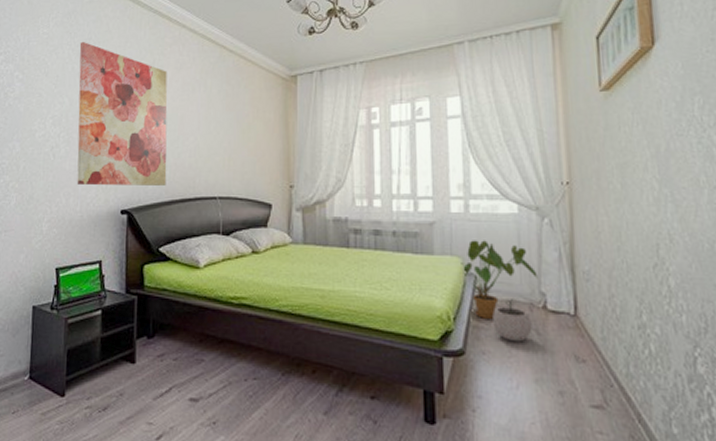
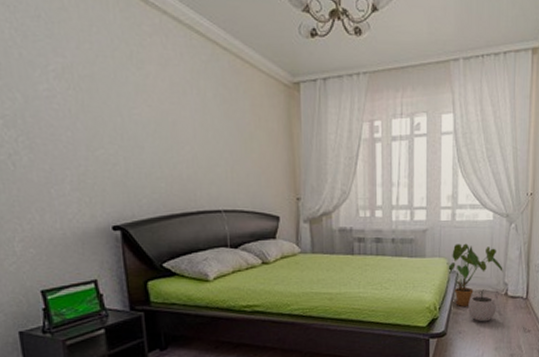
wall art: present [77,41,168,187] -> none [24,18,163,200]

